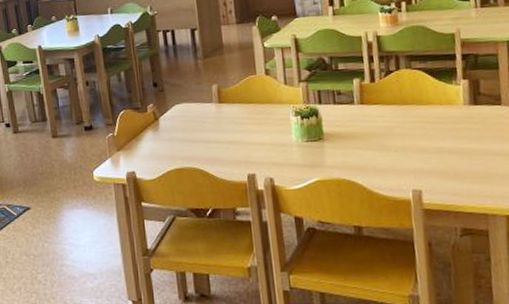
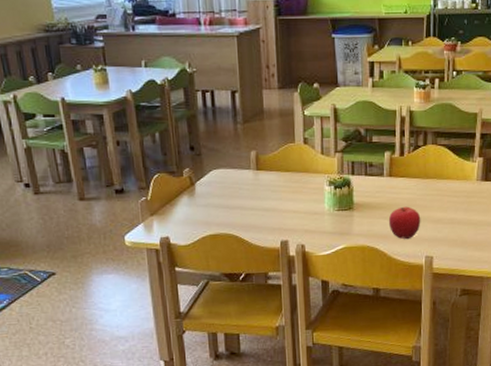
fruit: none [364,135,403,172] -> present [388,206,421,240]

